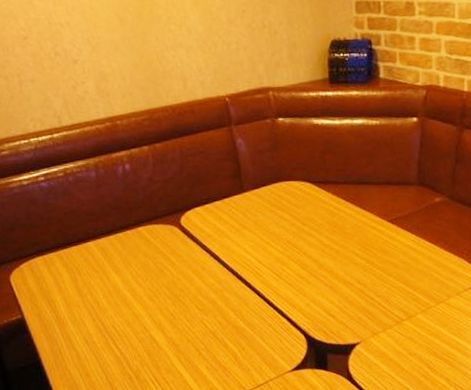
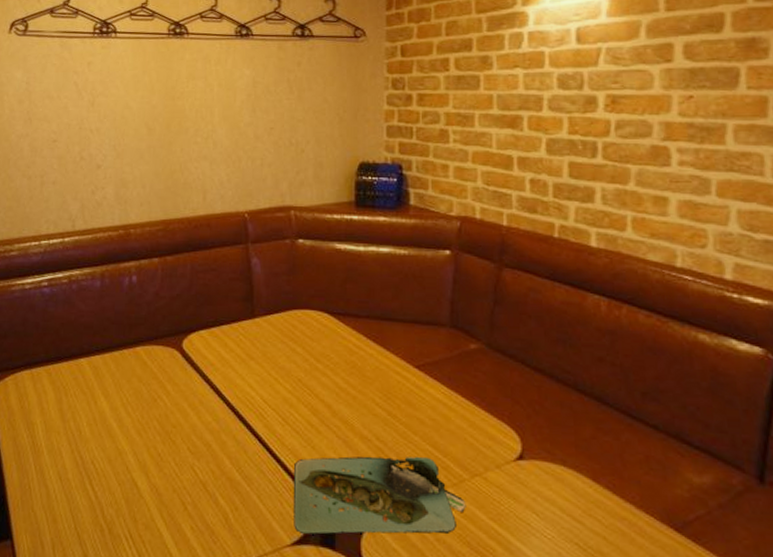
platter: none [289,292,433,362] -> present [293,456,466,535]

